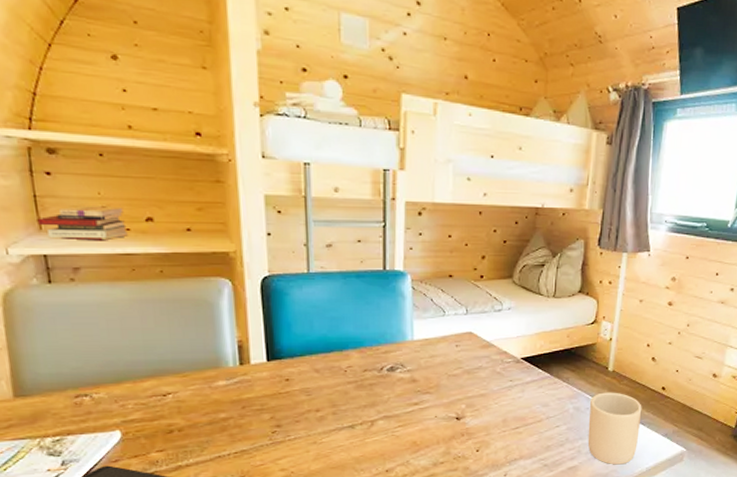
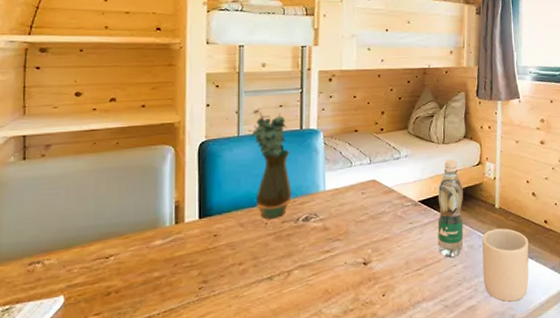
books: present [37,206,128,241] -> none [23,91,94,121]
vase: none [325,248,374,366] -> present [253,113,292,219]
bottle: none [540,315,573,418] -> present [437,159,464,257]

